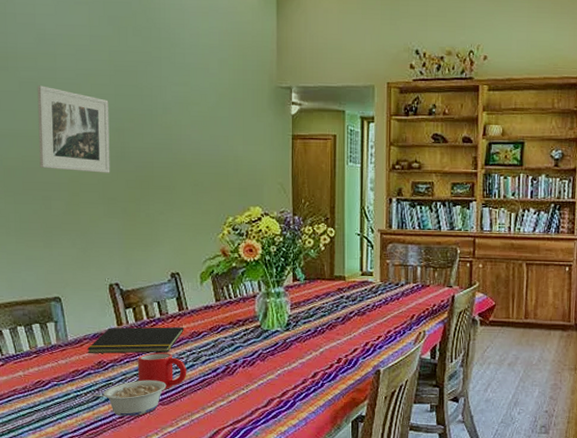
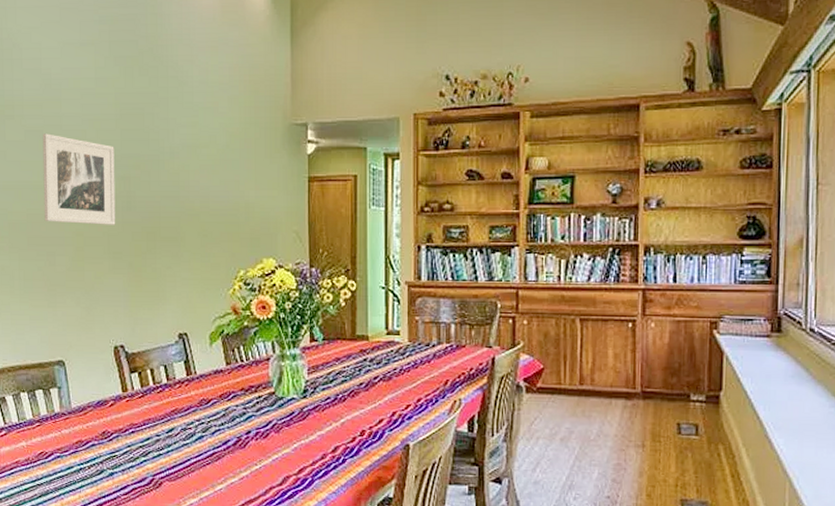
notepad: present [87,326,184,354] -> none [91,393,192,423]
legume: present [92,380,167,417] -> none [96,452,174,493]
mug: present [138,352,187,389] -> none [143,422,195,463]

